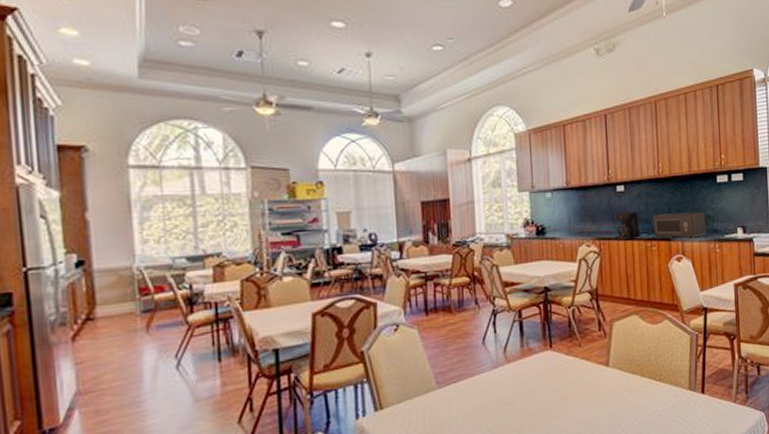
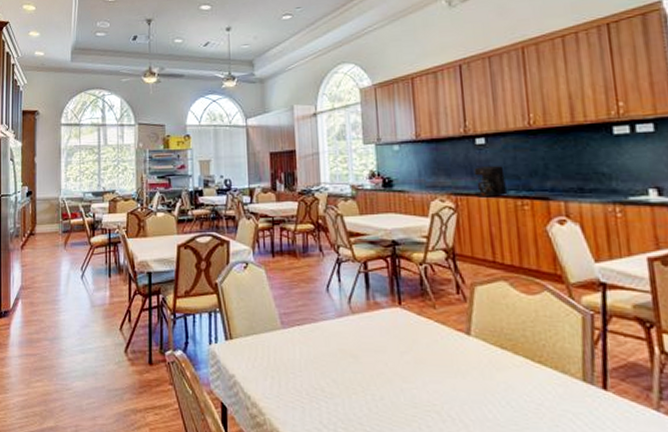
microwave: present [653,211,707,238] -> none [523,168,601,198]

